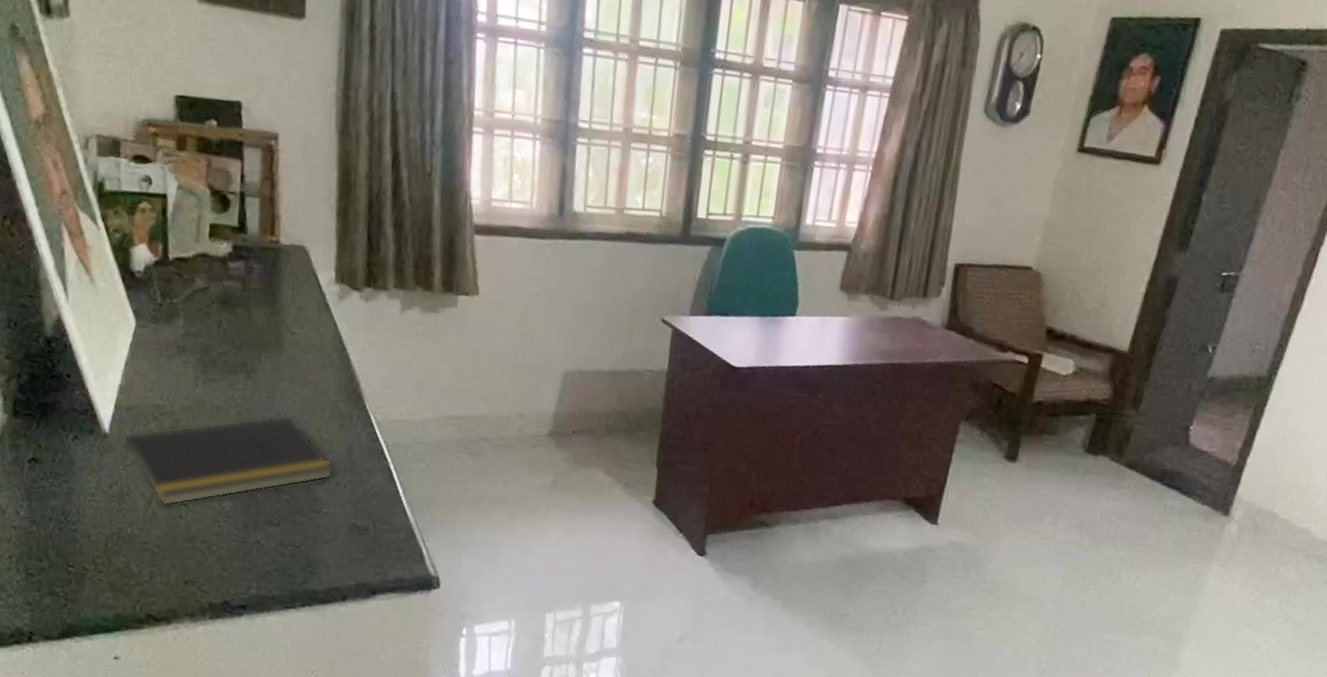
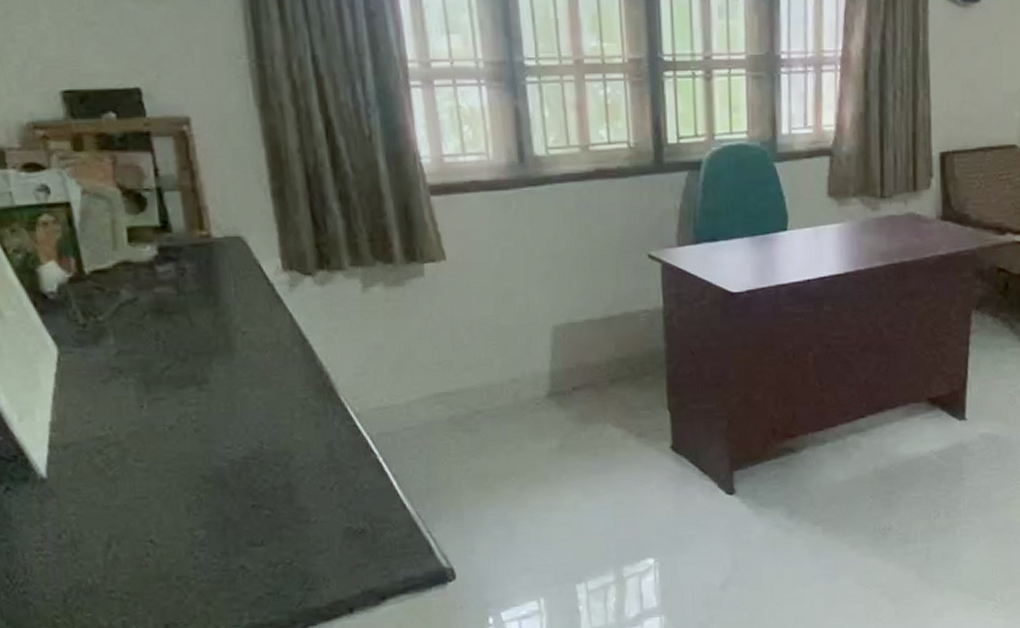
notepad: present [123,414,334,507] -> none [65,422,316,547]

